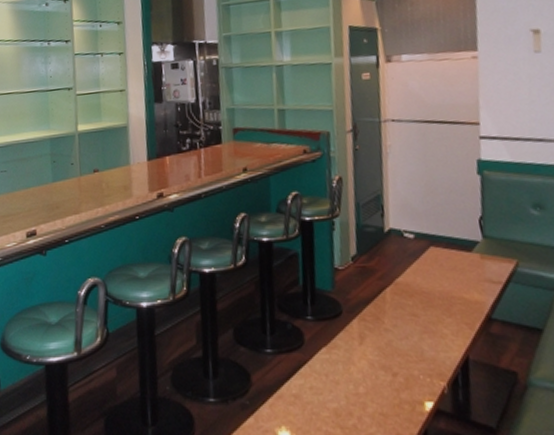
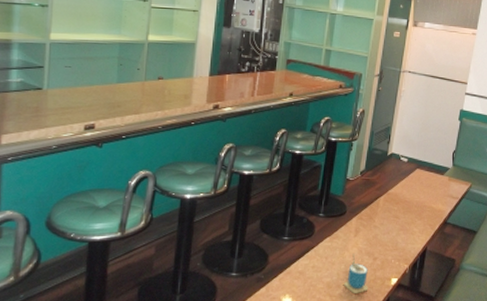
cup: none [356,368,394,424] -> present [343,254,368,293]

